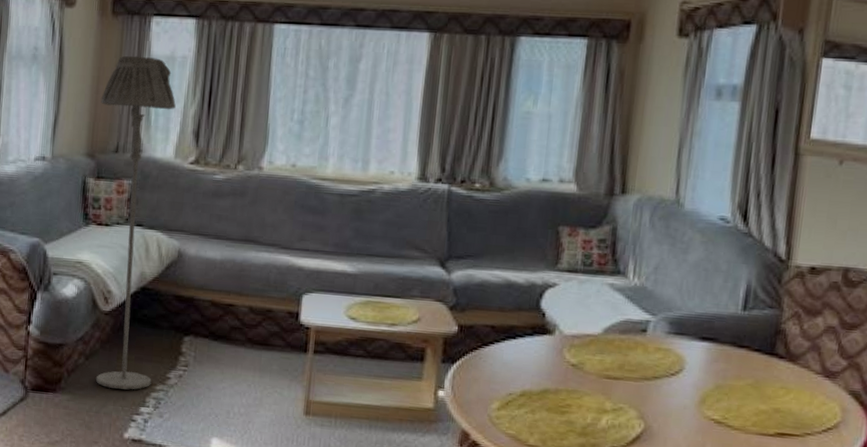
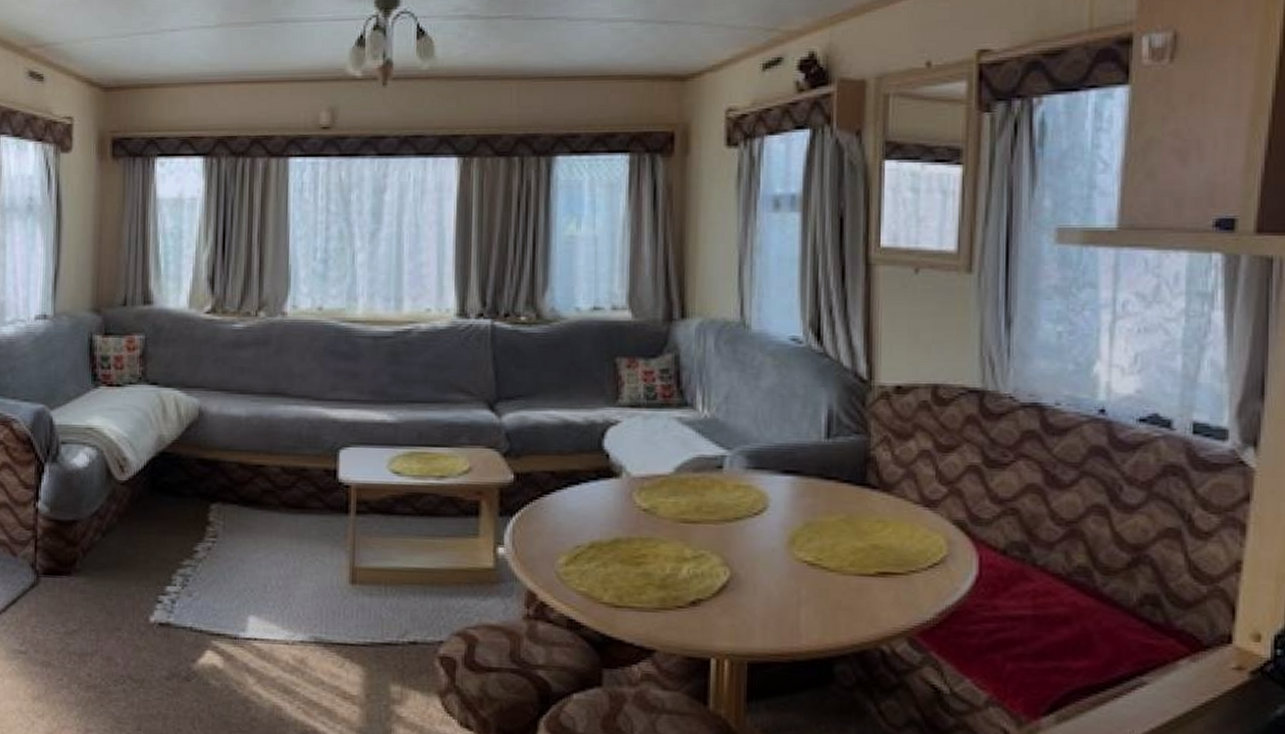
floor lamp: present [95,55,176,390] -> none [105,200,187,567]

